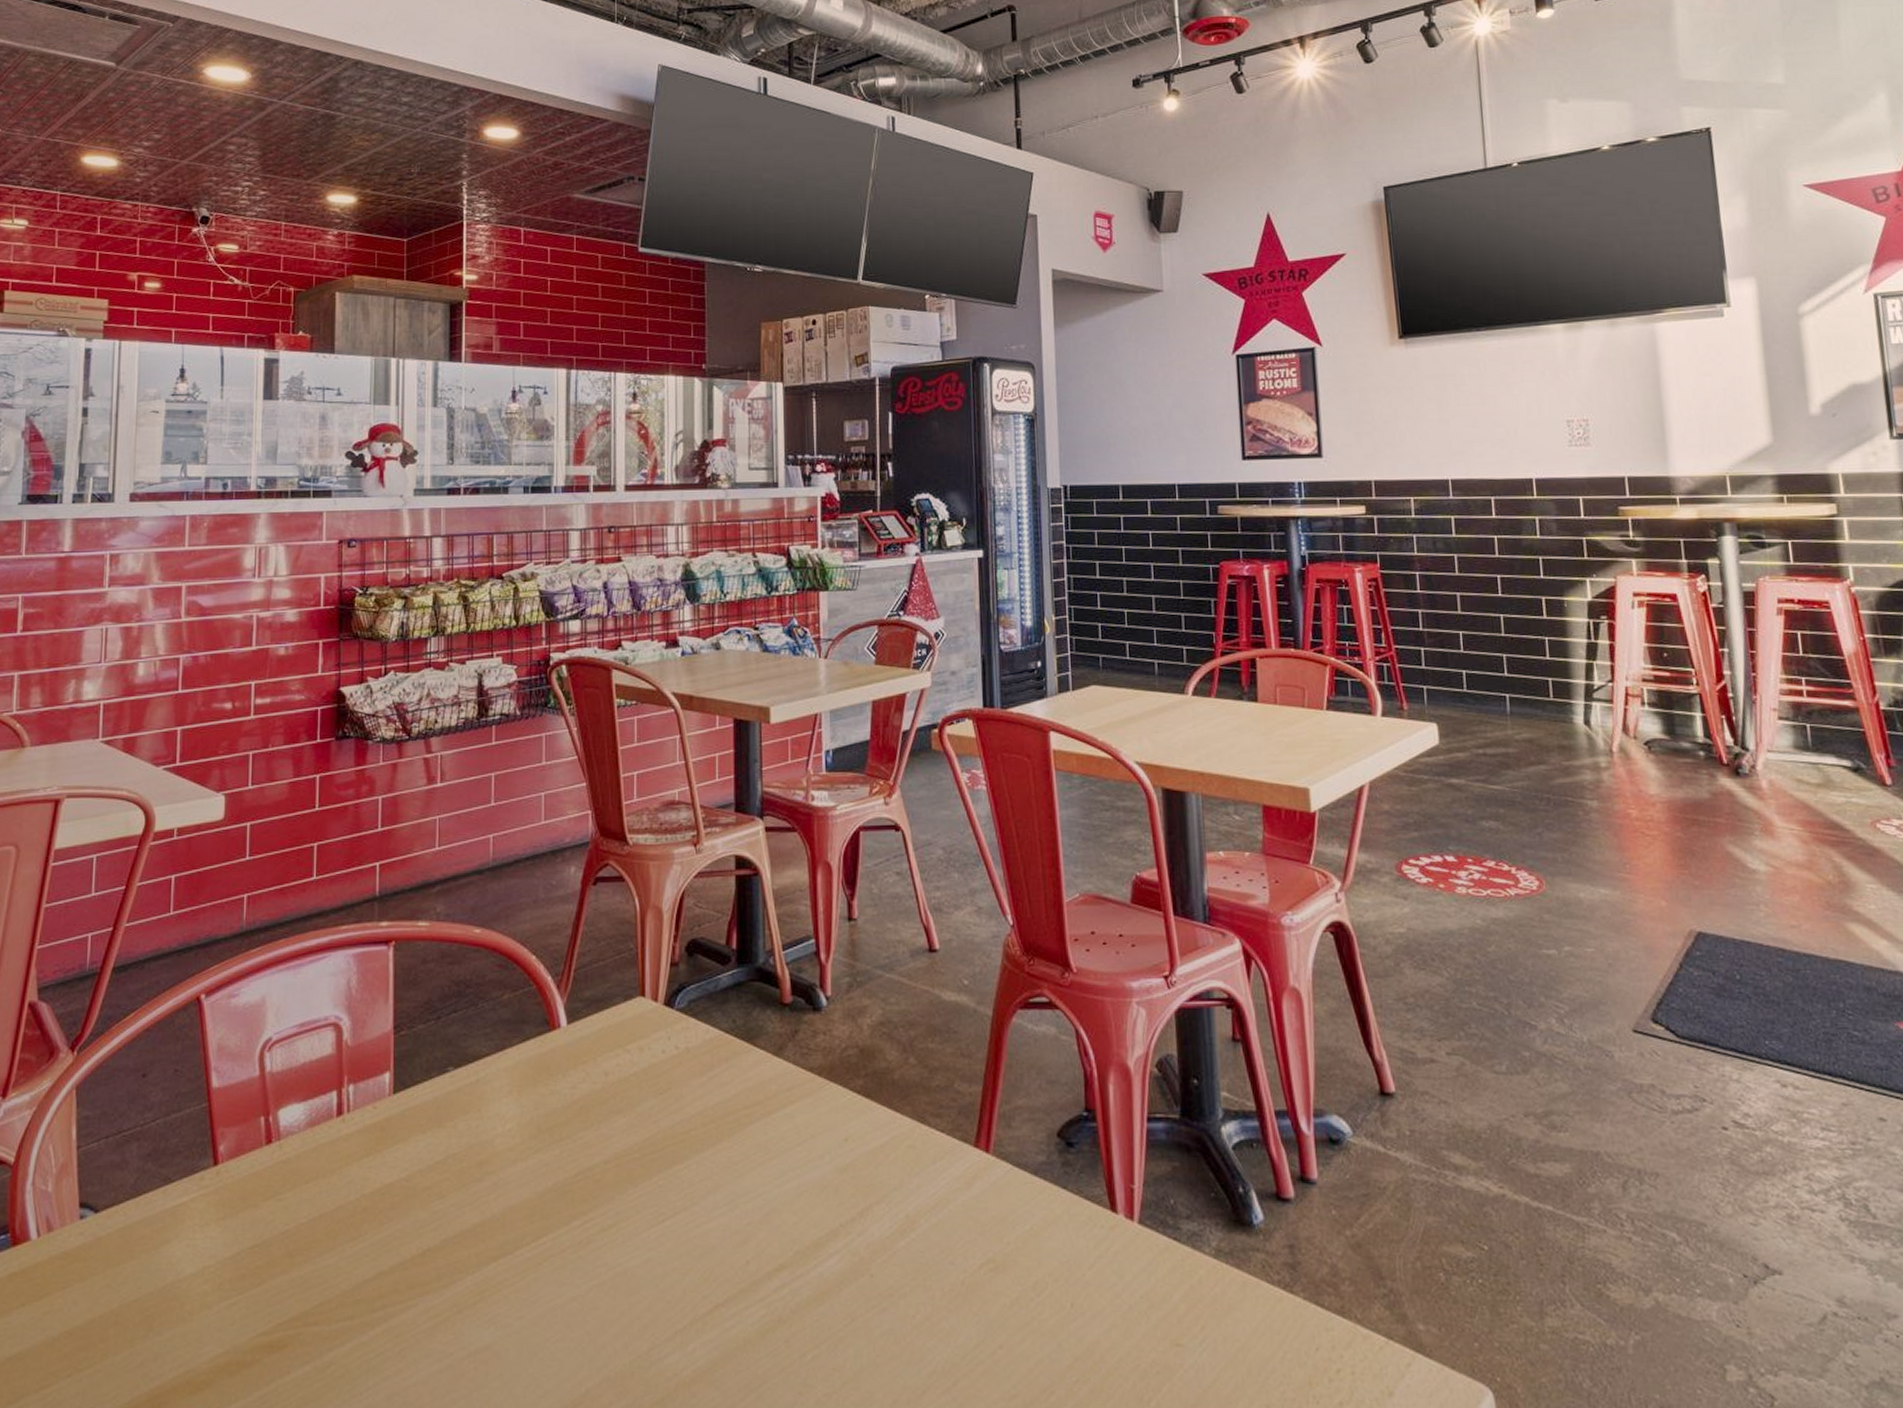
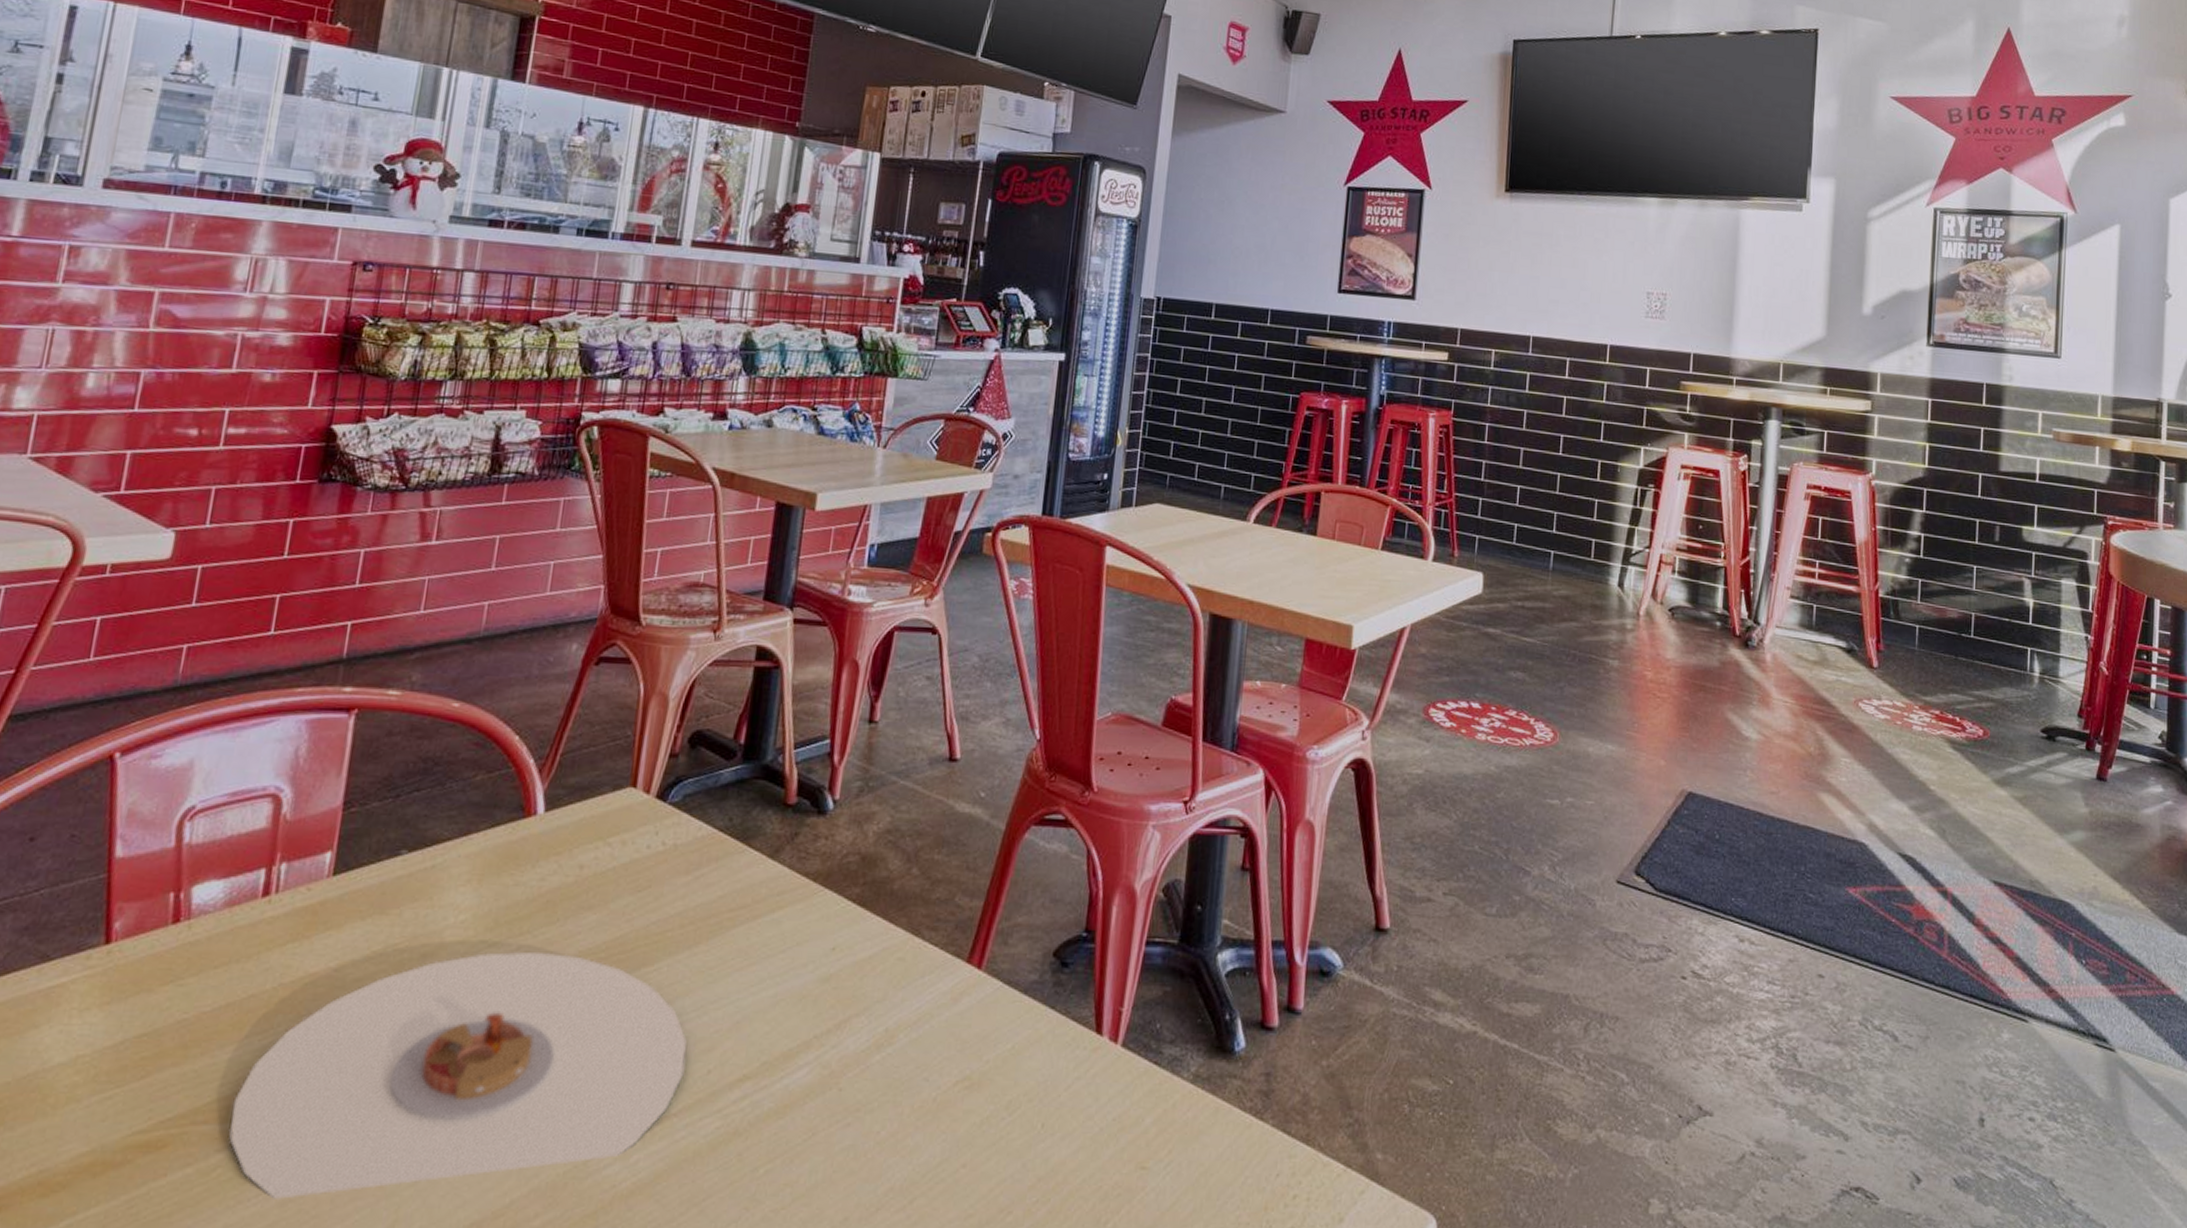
plate: none [336,1155,725,1394] -> present [228,951,687,1201]

